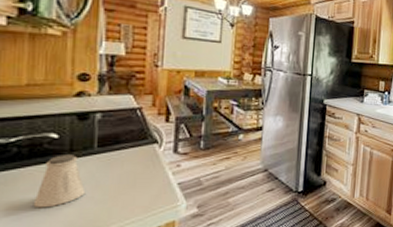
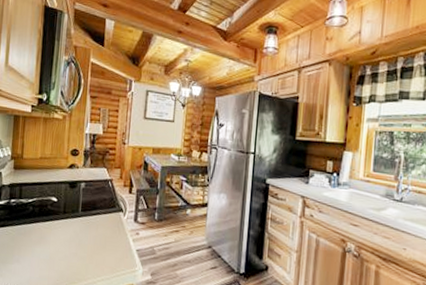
saltshaker: present [33,155,86,208] -> none [39,215,72,258]

